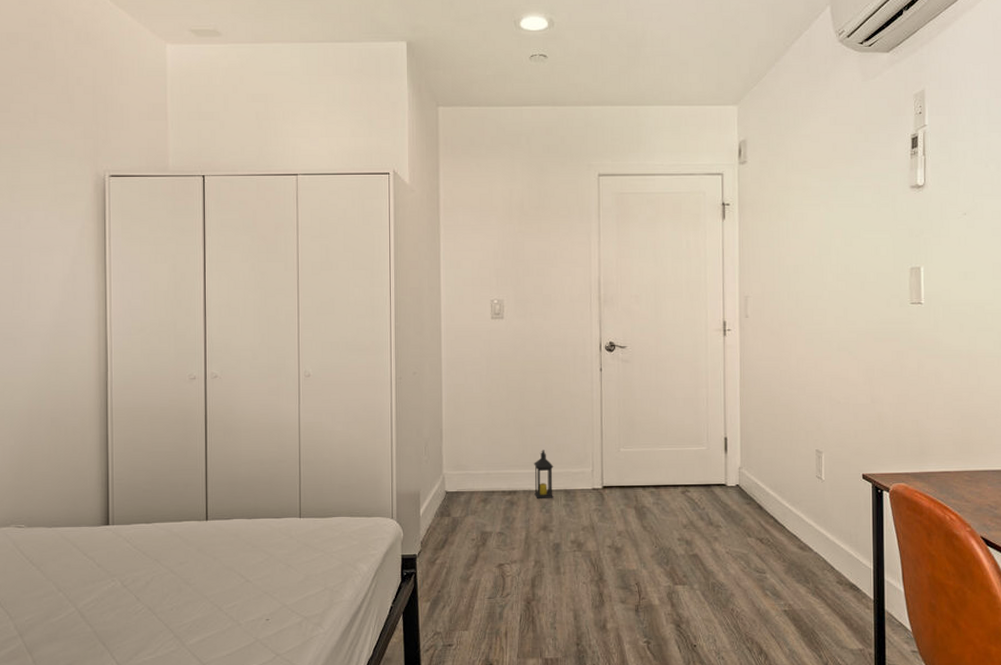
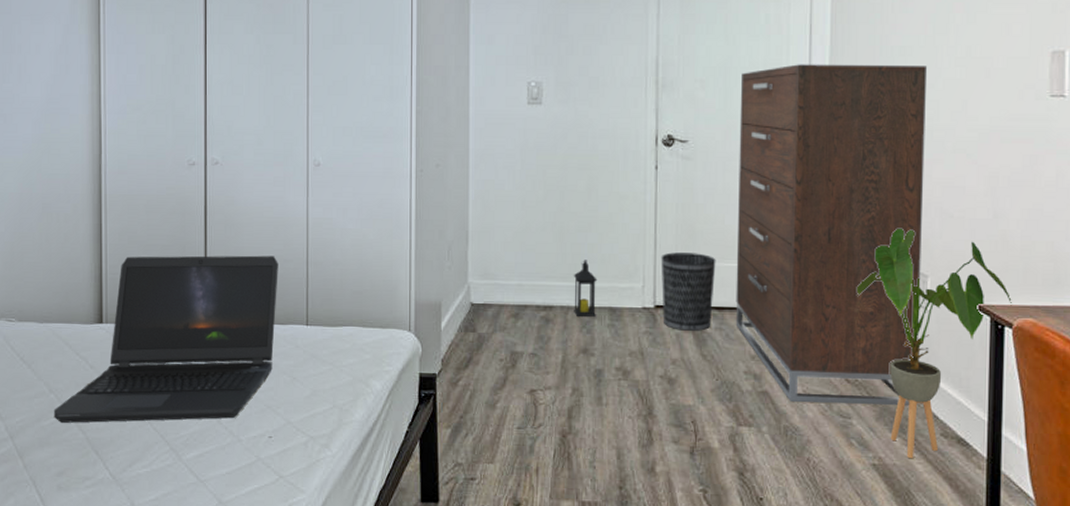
laptop computer: none [62,457,273,618] -> present [53,255,278,423]
wastebasket: none [606,440,652,508] -> present [661,252,716,332]
dresser: none [668,280,817,562] -> present [735,64,928,406]
house plant: none [766,413,888,604] -> present [856,228,1012,459]

